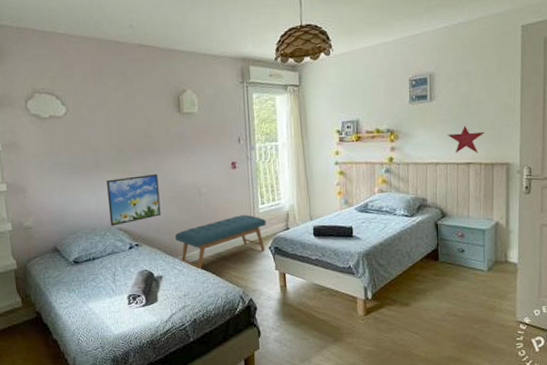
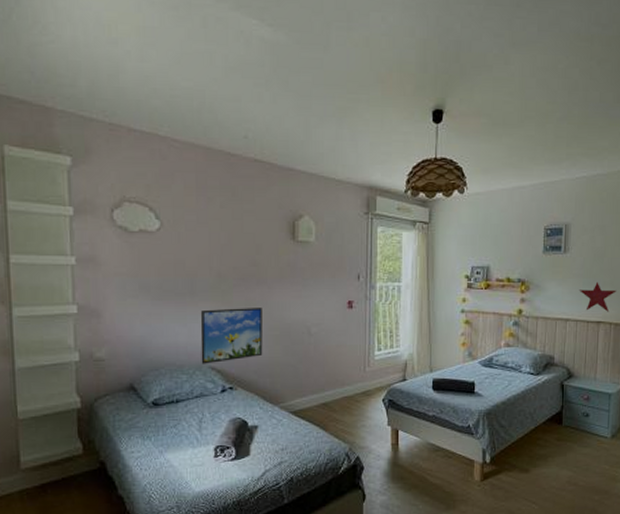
bench: present [174,214,266,271] -> none [276,361,381,422]

